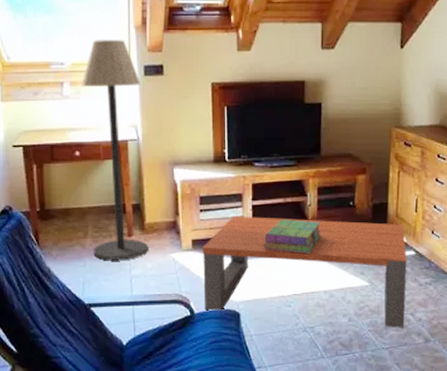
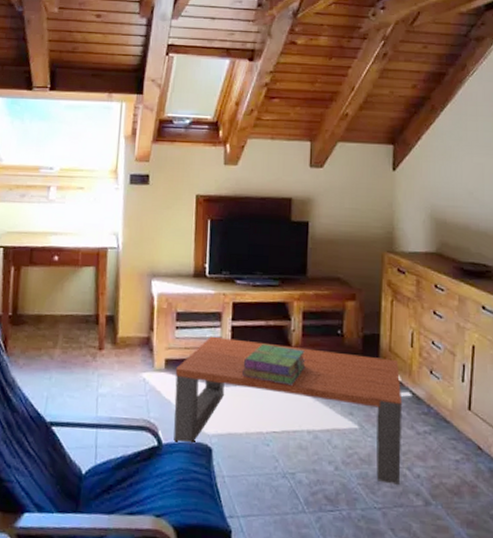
floor lamp: present [81,40,148,260] -> none [61,147,126,376]

